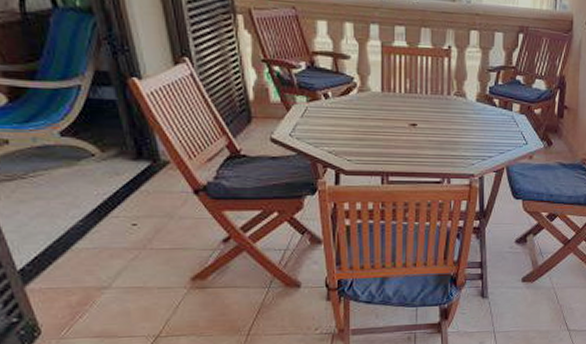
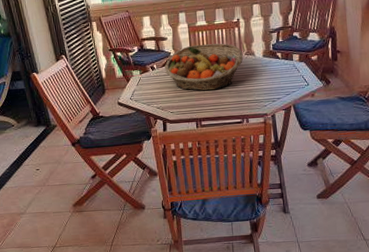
fruit basket: none [343,72,452,137] -> present [164,43,244,91]

